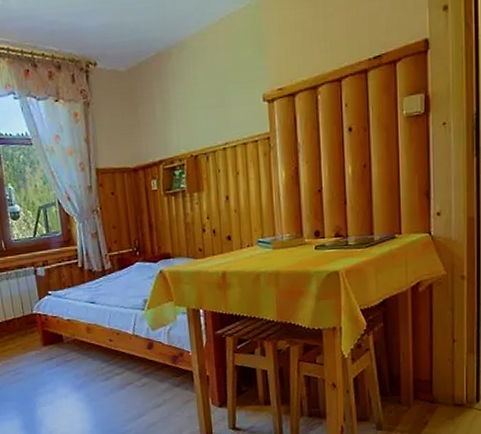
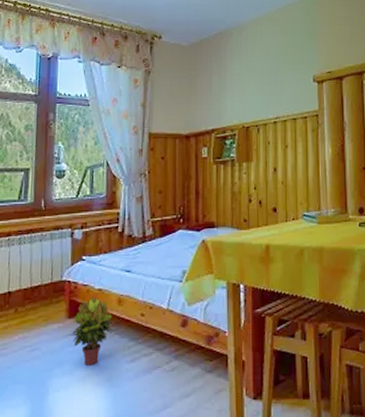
potted plant: none [48,326,86,384] -> present [71,297,113,365]

